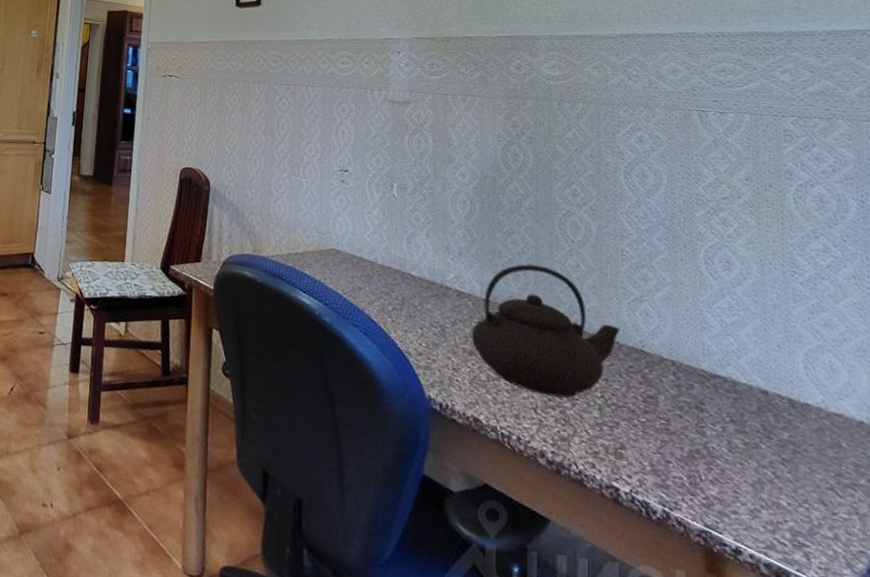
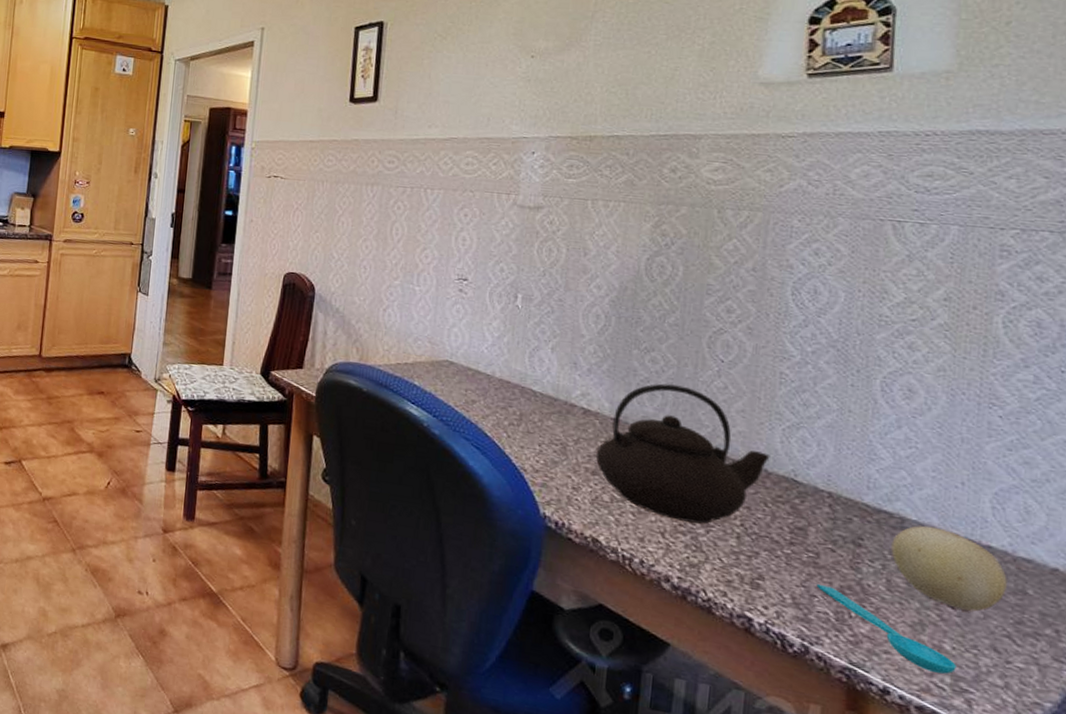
spoon: none [670,449,793,531] -> present [816,583,957,675]
fruit: none [728,388,825,467] -> present [891,525,1007,612]

